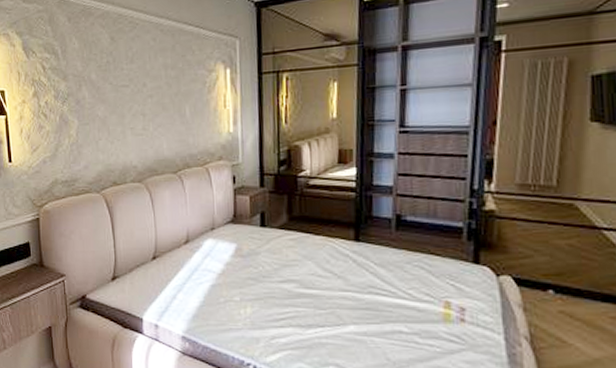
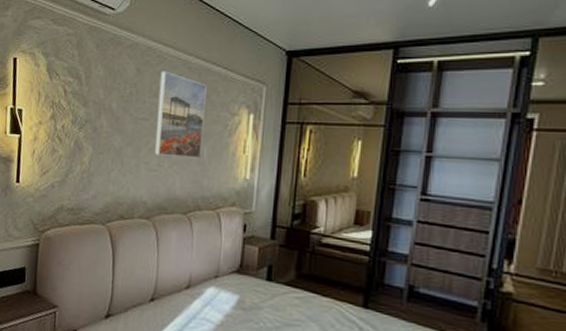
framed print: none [134,36,184,120] -> present [154,71,207,159]

